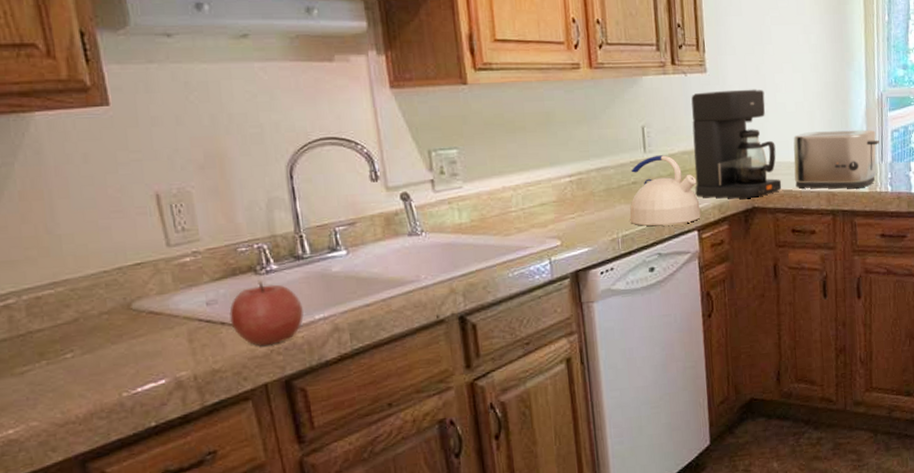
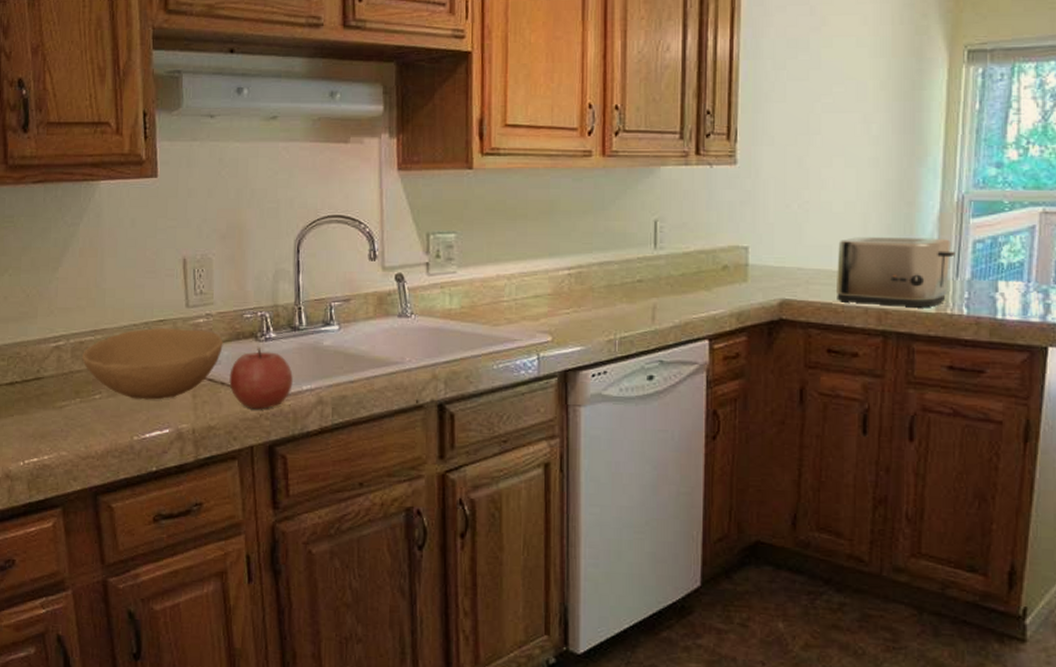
bowl: none [41,269,218,353] -> present [82,328,223,400]
kettle: present [629,155,701,227] -> none [631,253,714,331]
coffee maker: present [691,89,782,199] -> none [710,184,819,310]

